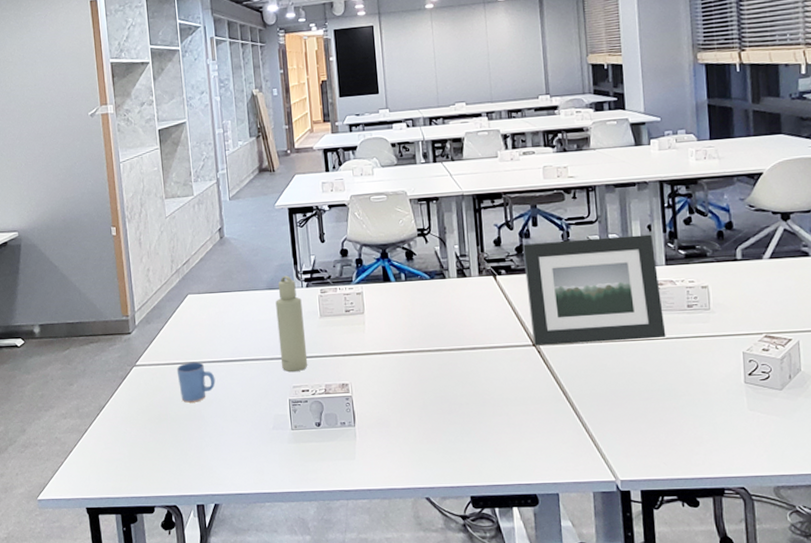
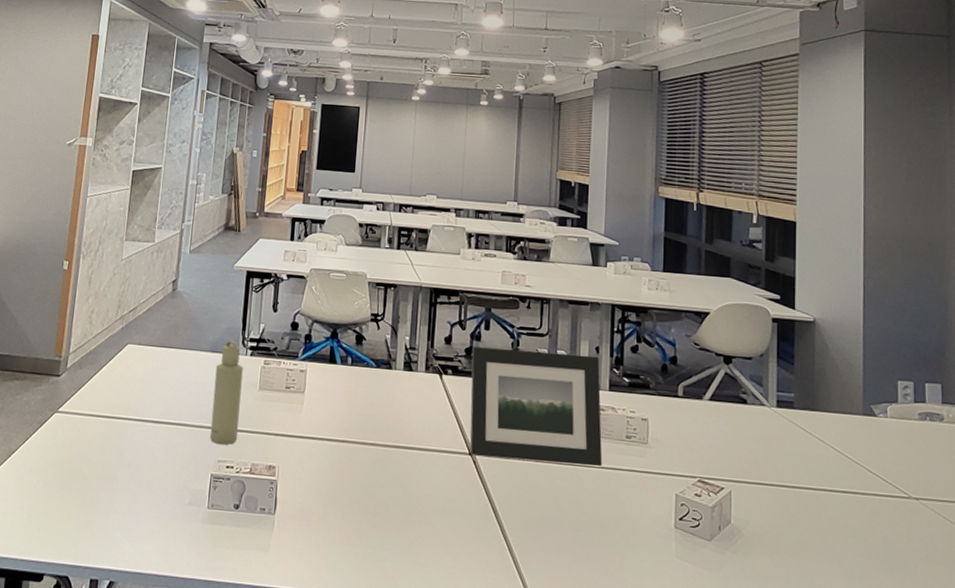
mug: present [176,361,216,403] -> none [98,416,139,462]

